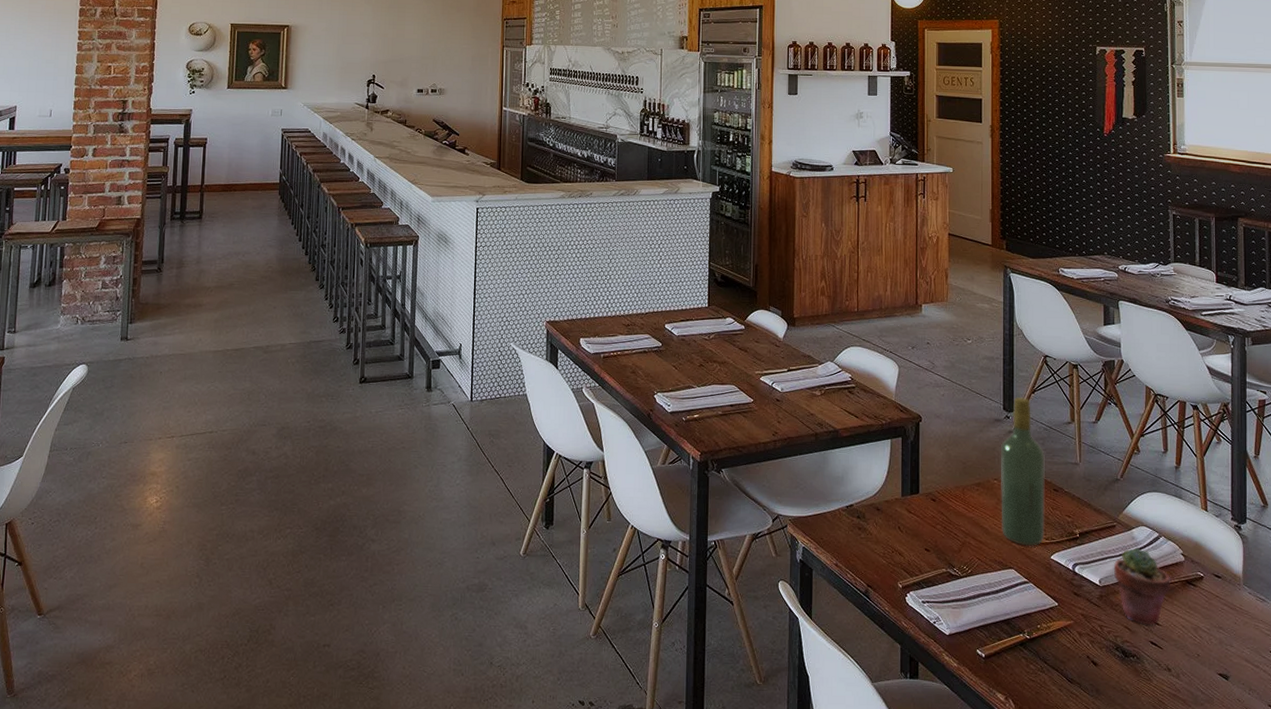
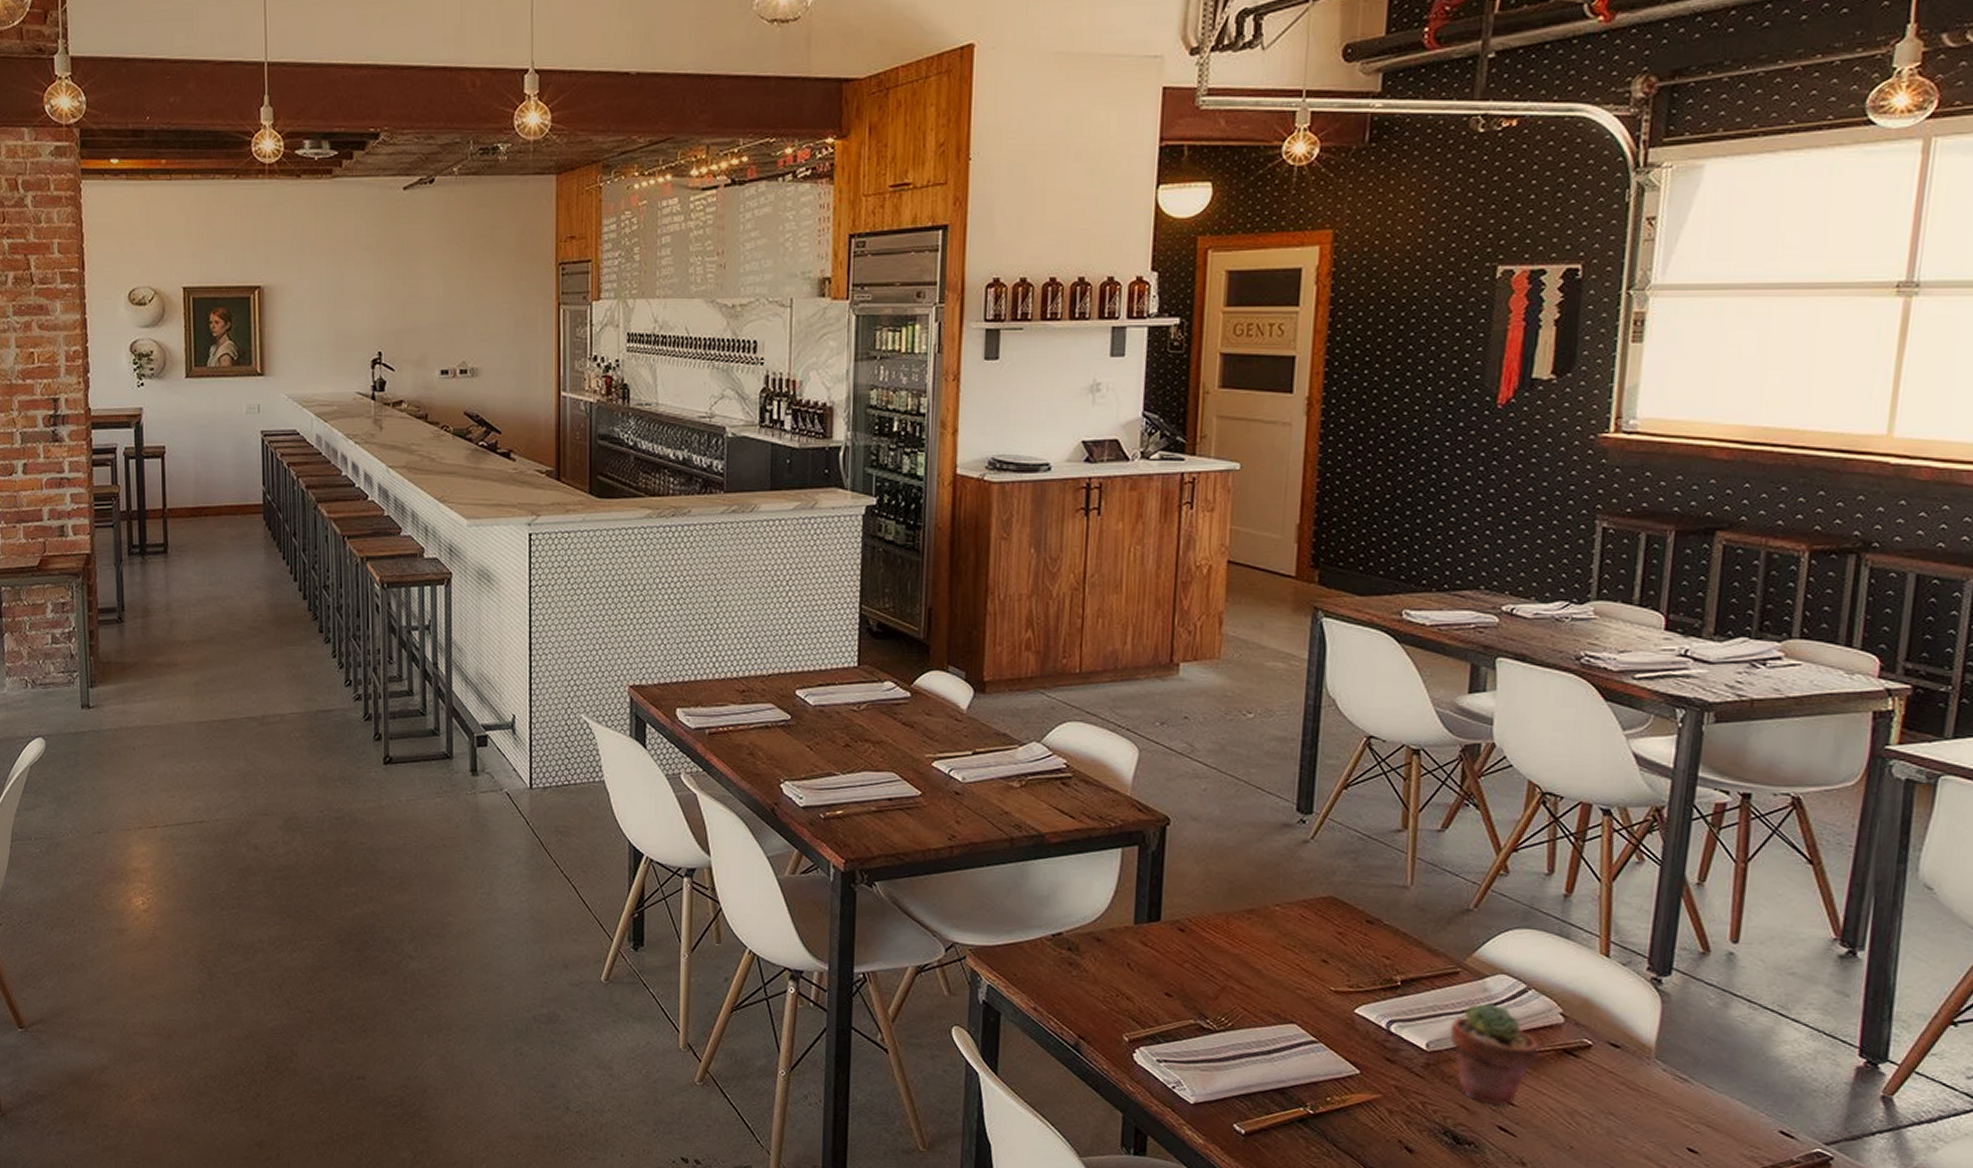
wine bottle: present [1000,397,1045,546] -> none [1281,794,1357,995]

